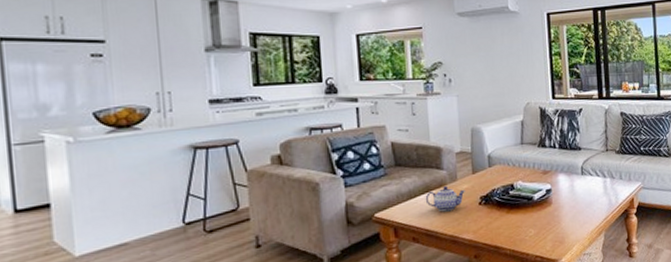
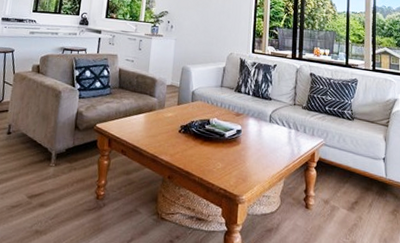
teapot: present [425,185,465,212] -> none [137,111,169,133]

